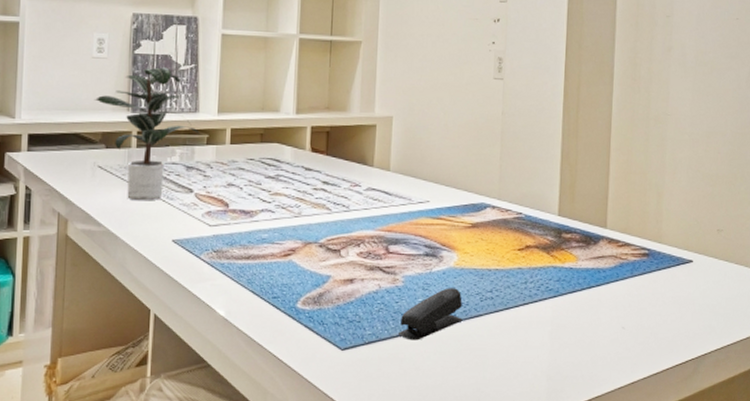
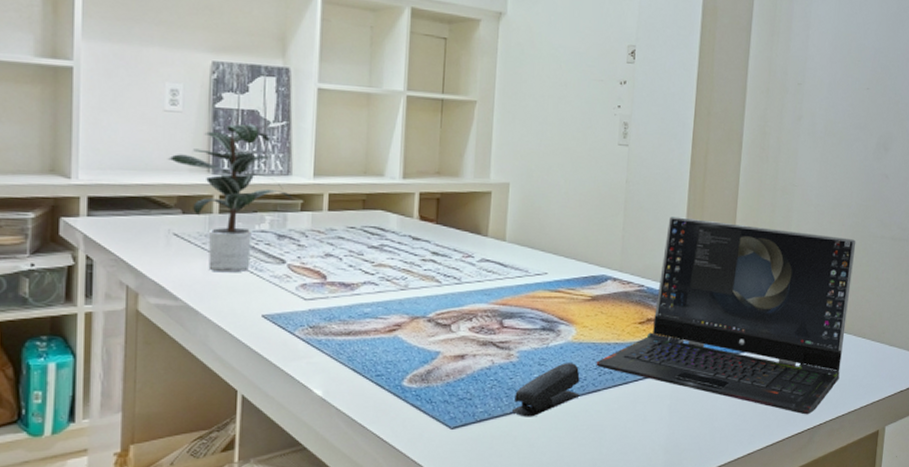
laptop computer: none [477,146,733,344] -> present [596,216,856,415]

